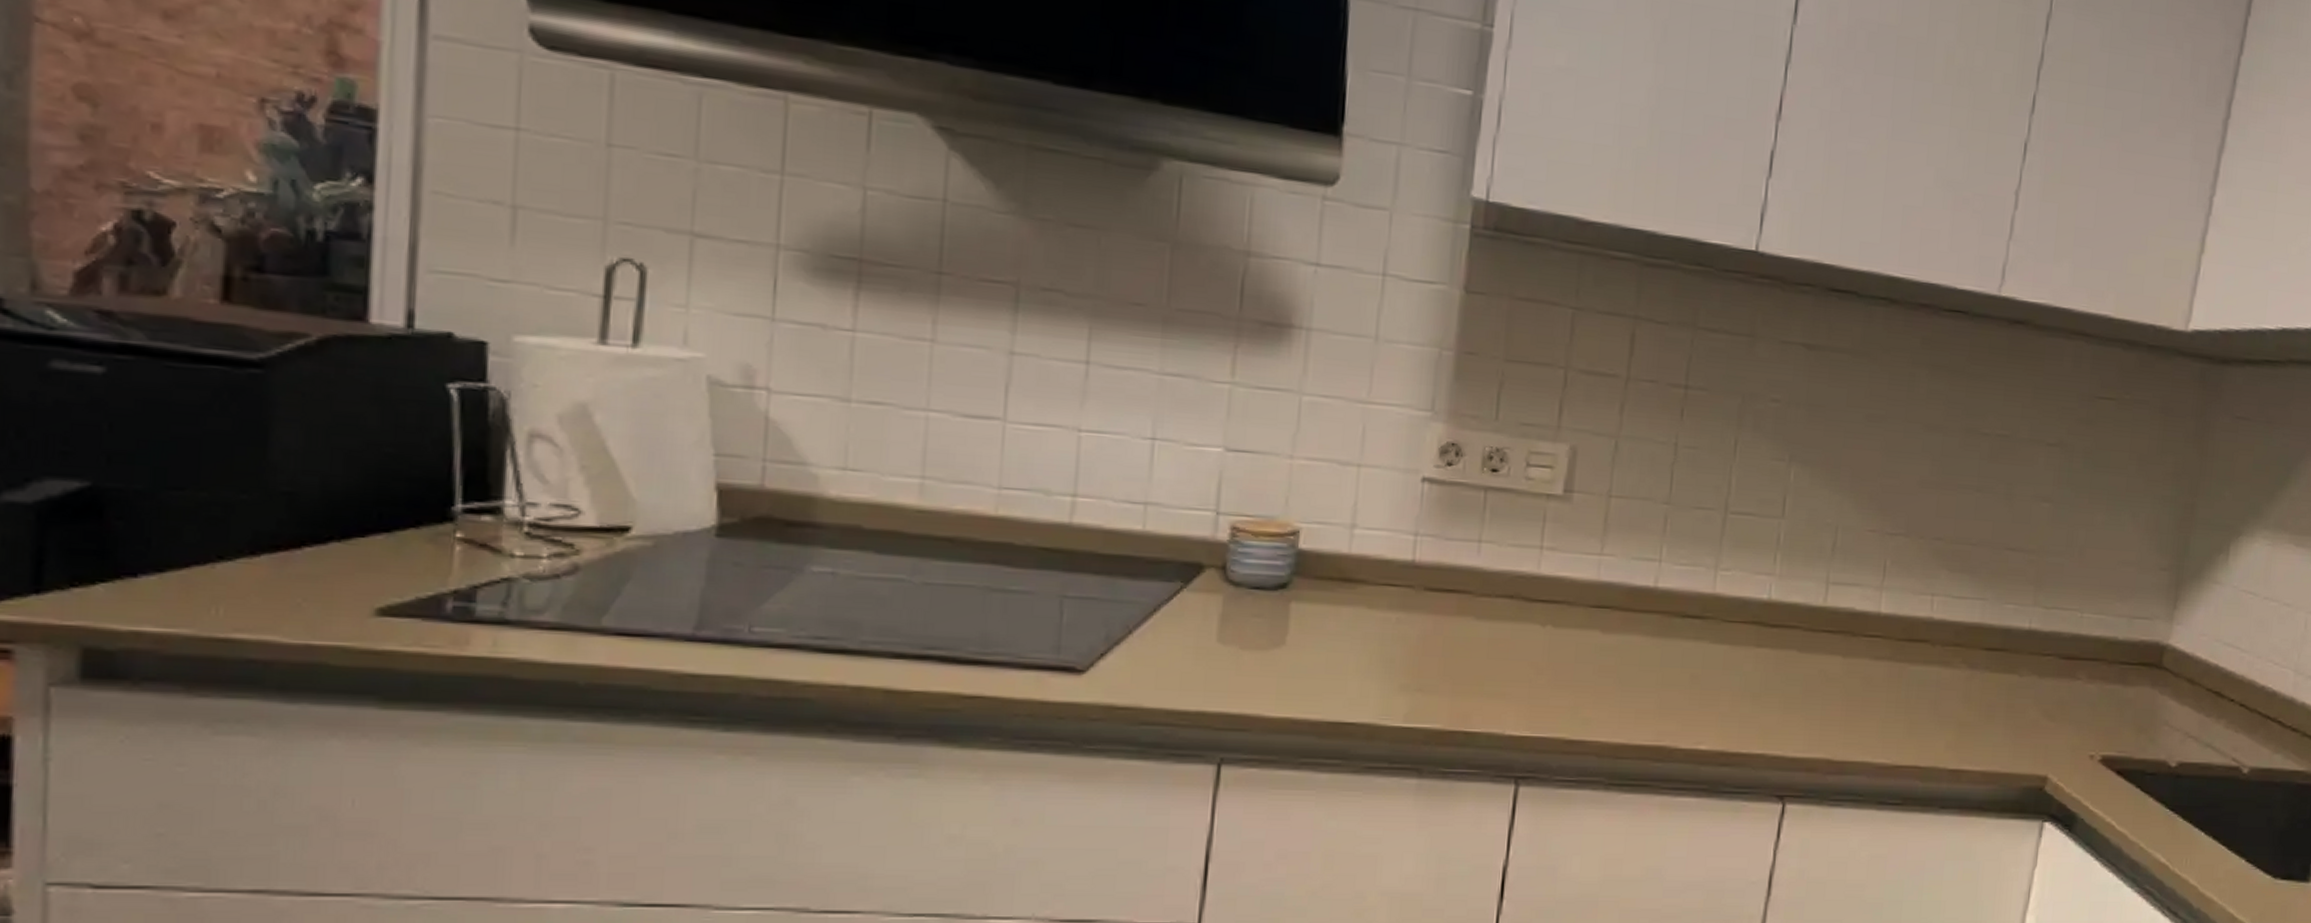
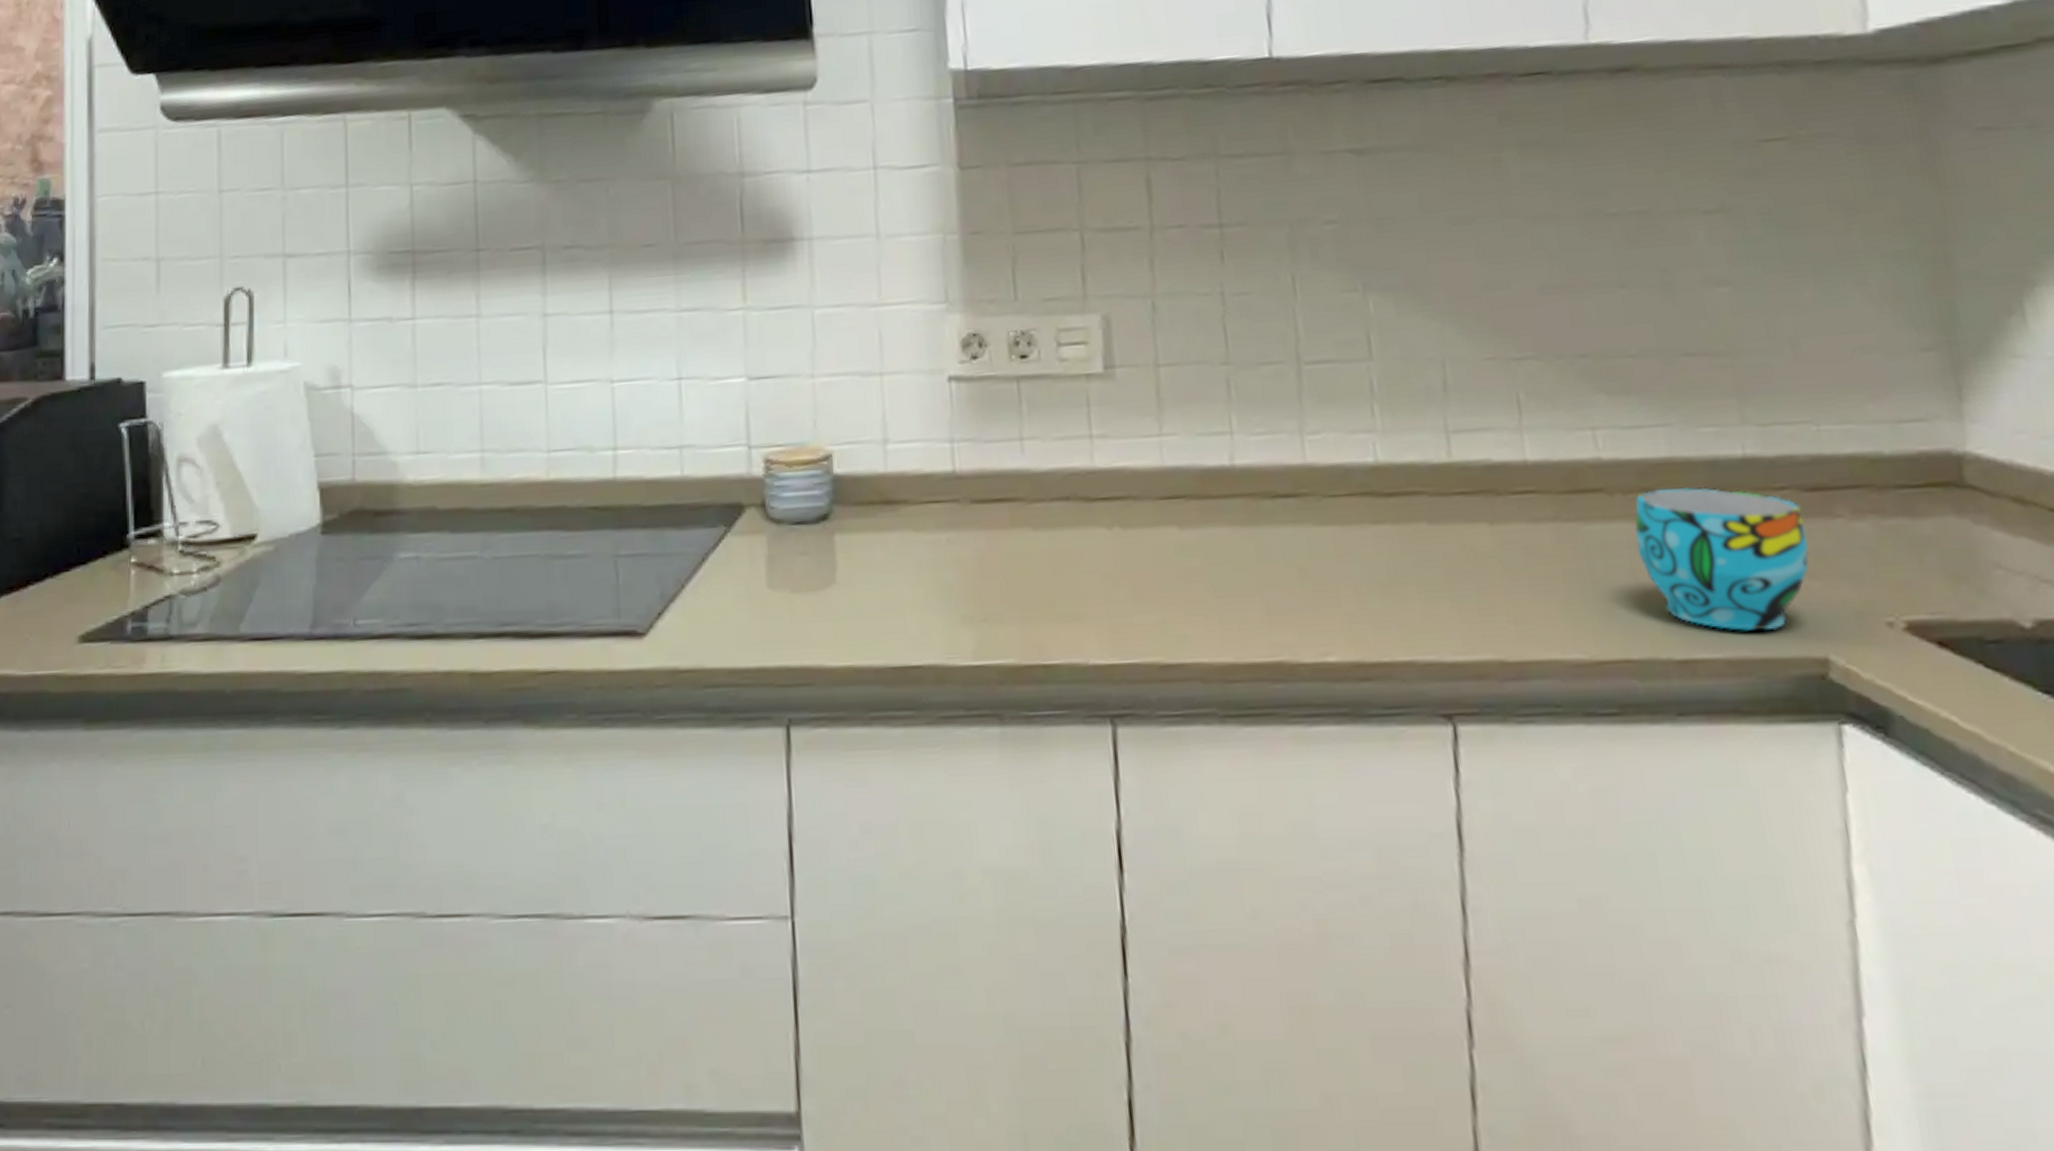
cup: none [1941,646,2056,753] -> present [1633,487,1809,631]

